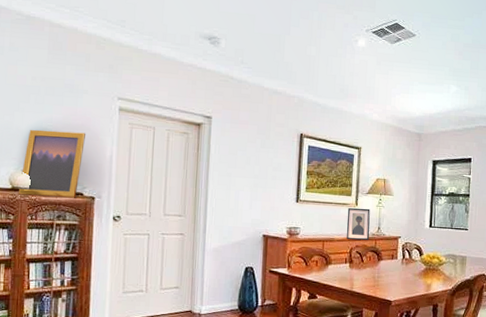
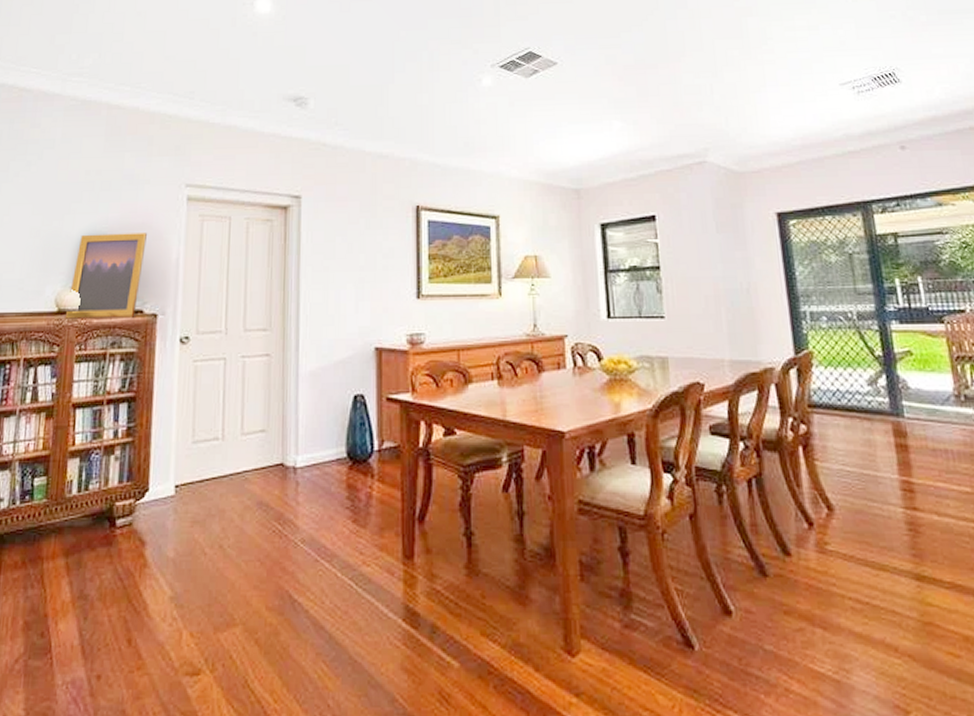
picture frame: present [346,207,370,241] -> none [488,299,523,346]

